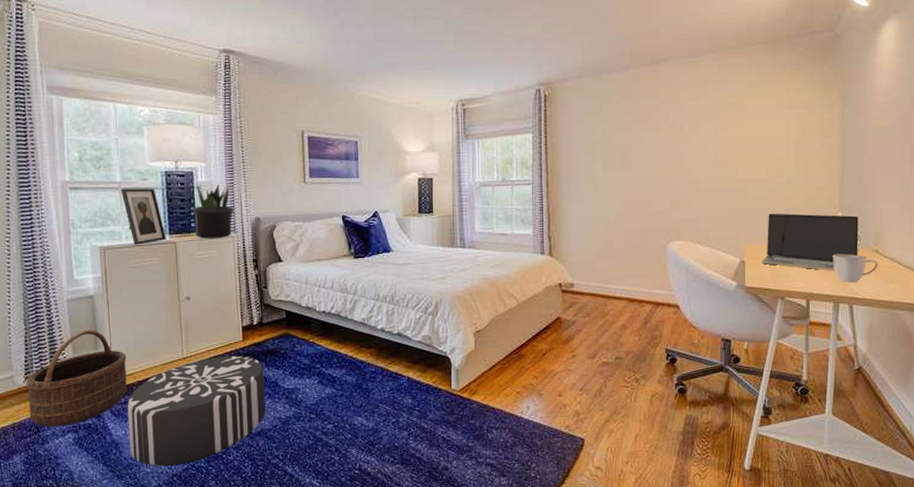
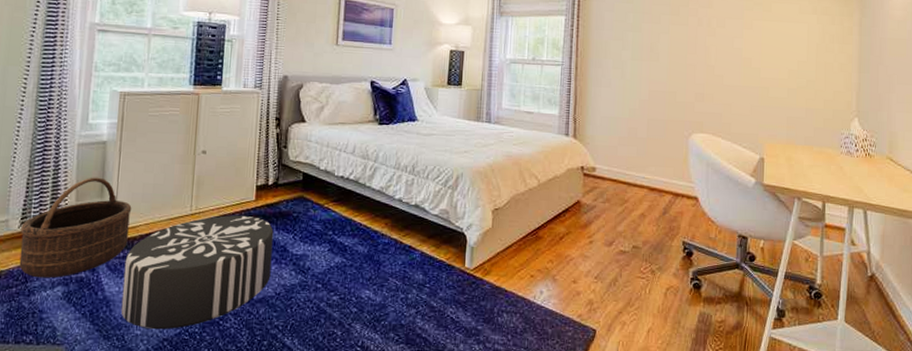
picture frame: present [121,188,166,245] -> none [150,35,190,94]
planter: present [193,183,234,240] -> none [220,36,262,94]
laptop: present [761,213,859,271] -> none [780,113,874,175]
mug: present [832,254,879,283] -> none [848,158,892,189]

